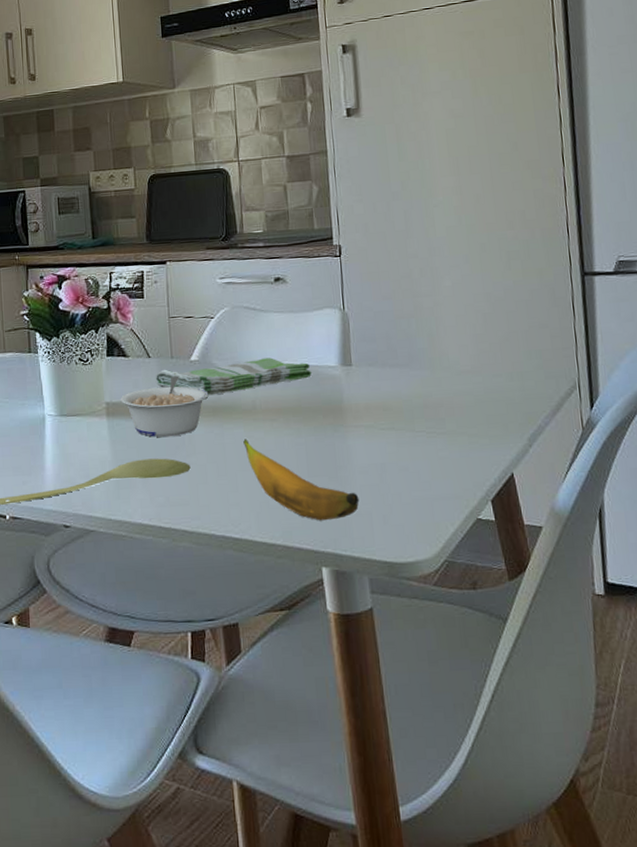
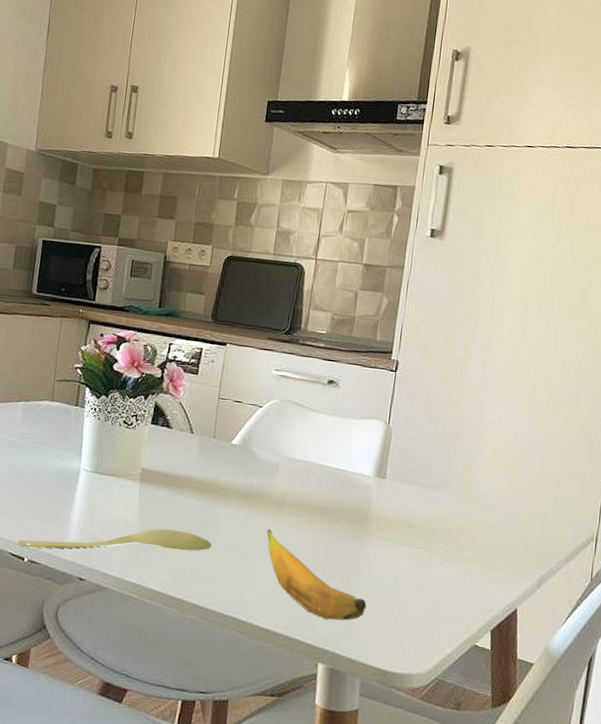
legume: present [120,375,209,437] -> none [156,455,243,514]
dish towel: present [155,357,312,396] -> none [193,447,346,483]

